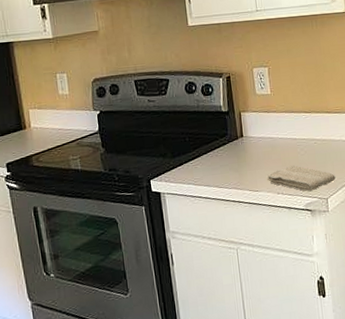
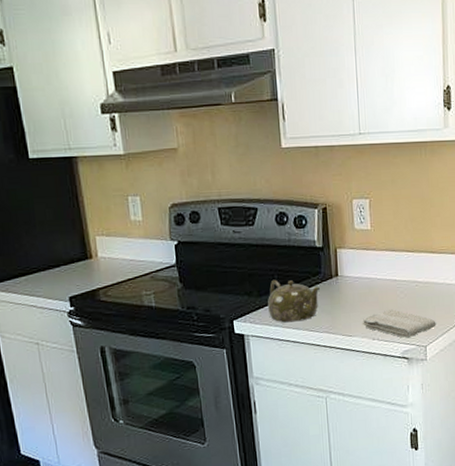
teapot: none [181,142,227,181] -> present [268,279,320,323]

